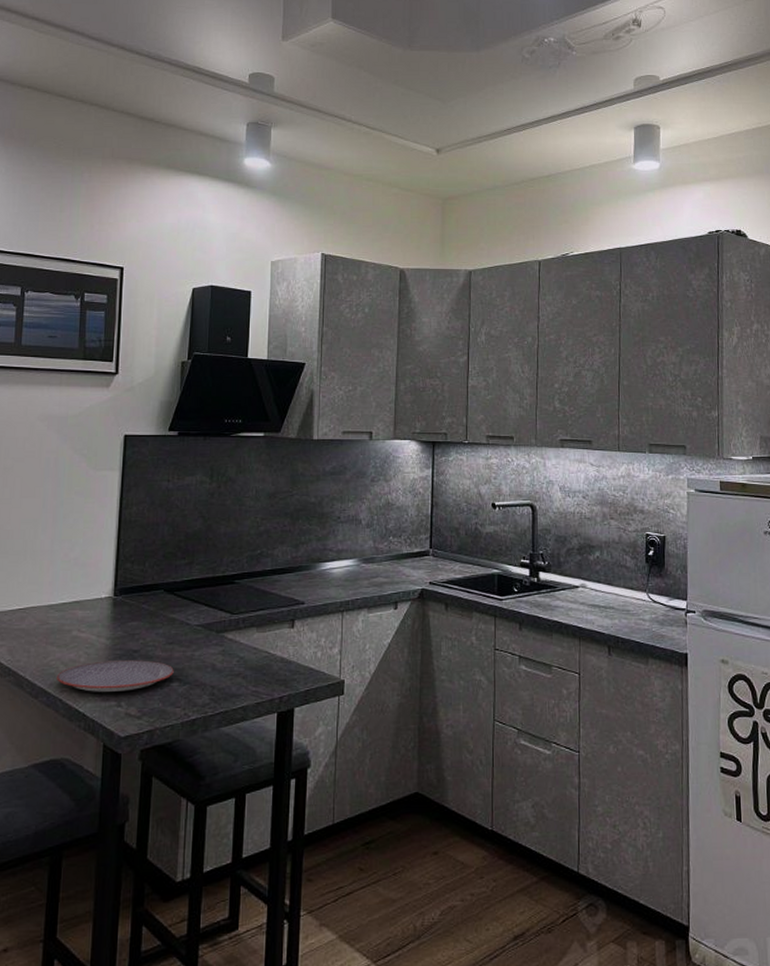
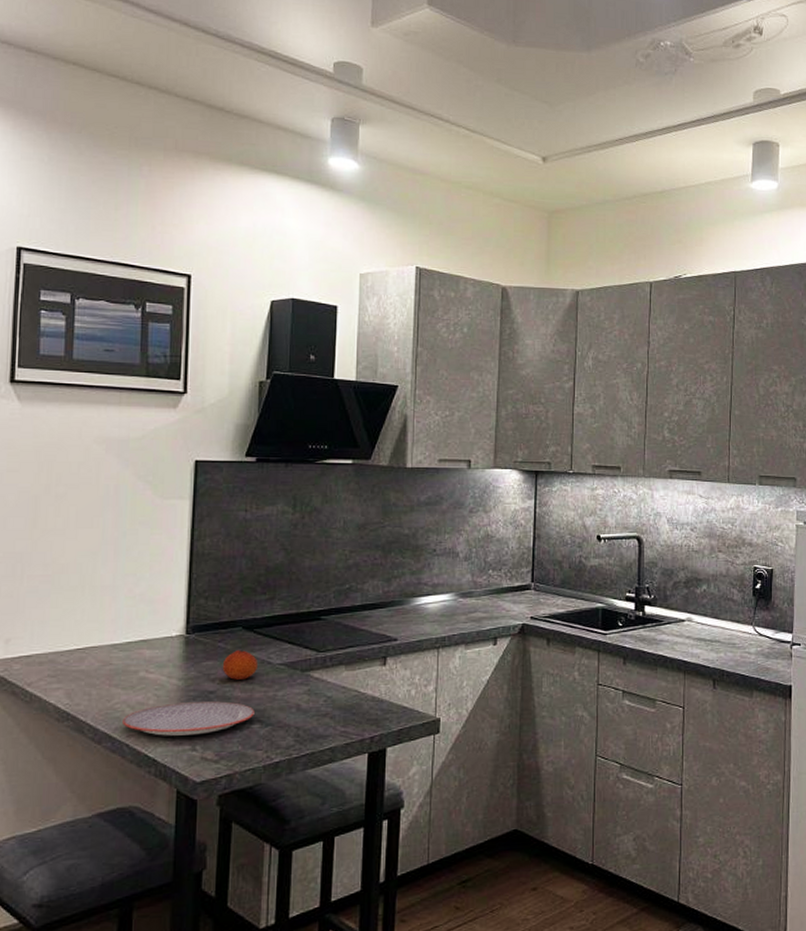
fruit: none [145,612,177,640] -> present [222,650,257,680]

